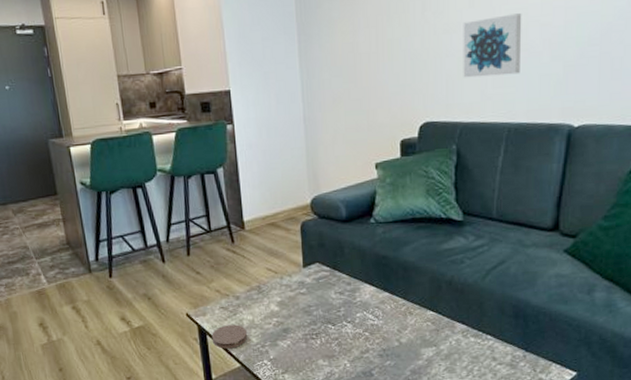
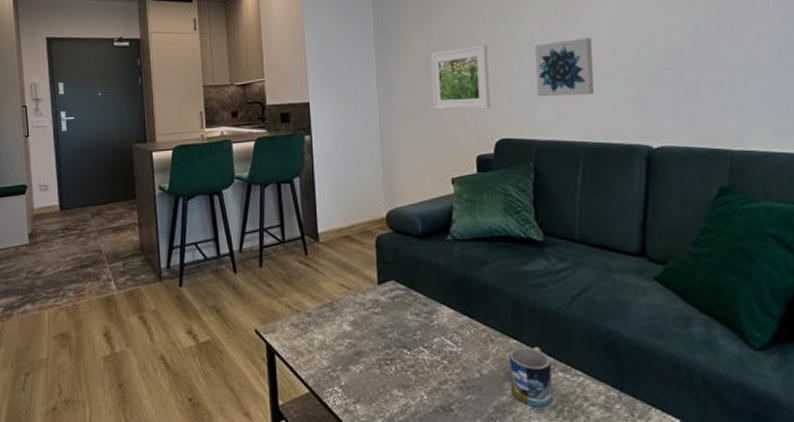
coaster: present [211,324,248,349] -> none [280,344,318,371]
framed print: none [355,23,416,94] -> present [430,45,490,110]
mug: none [427,316,464,368] -> present [510,347,553,406]

